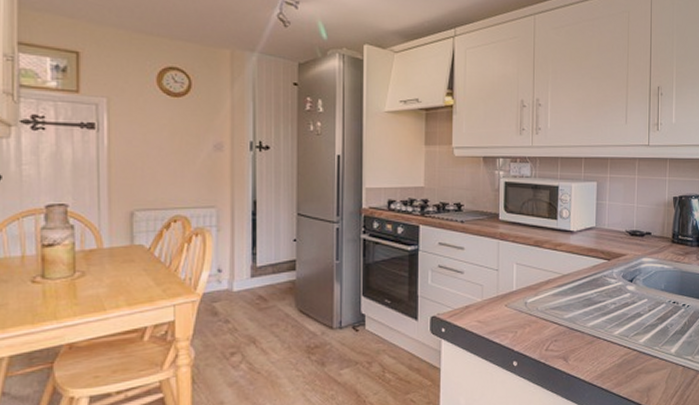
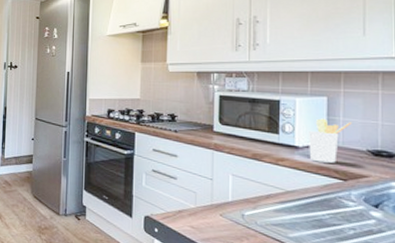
utensil holder: none [582,203,615,245] -> present [309,118,352,163]

